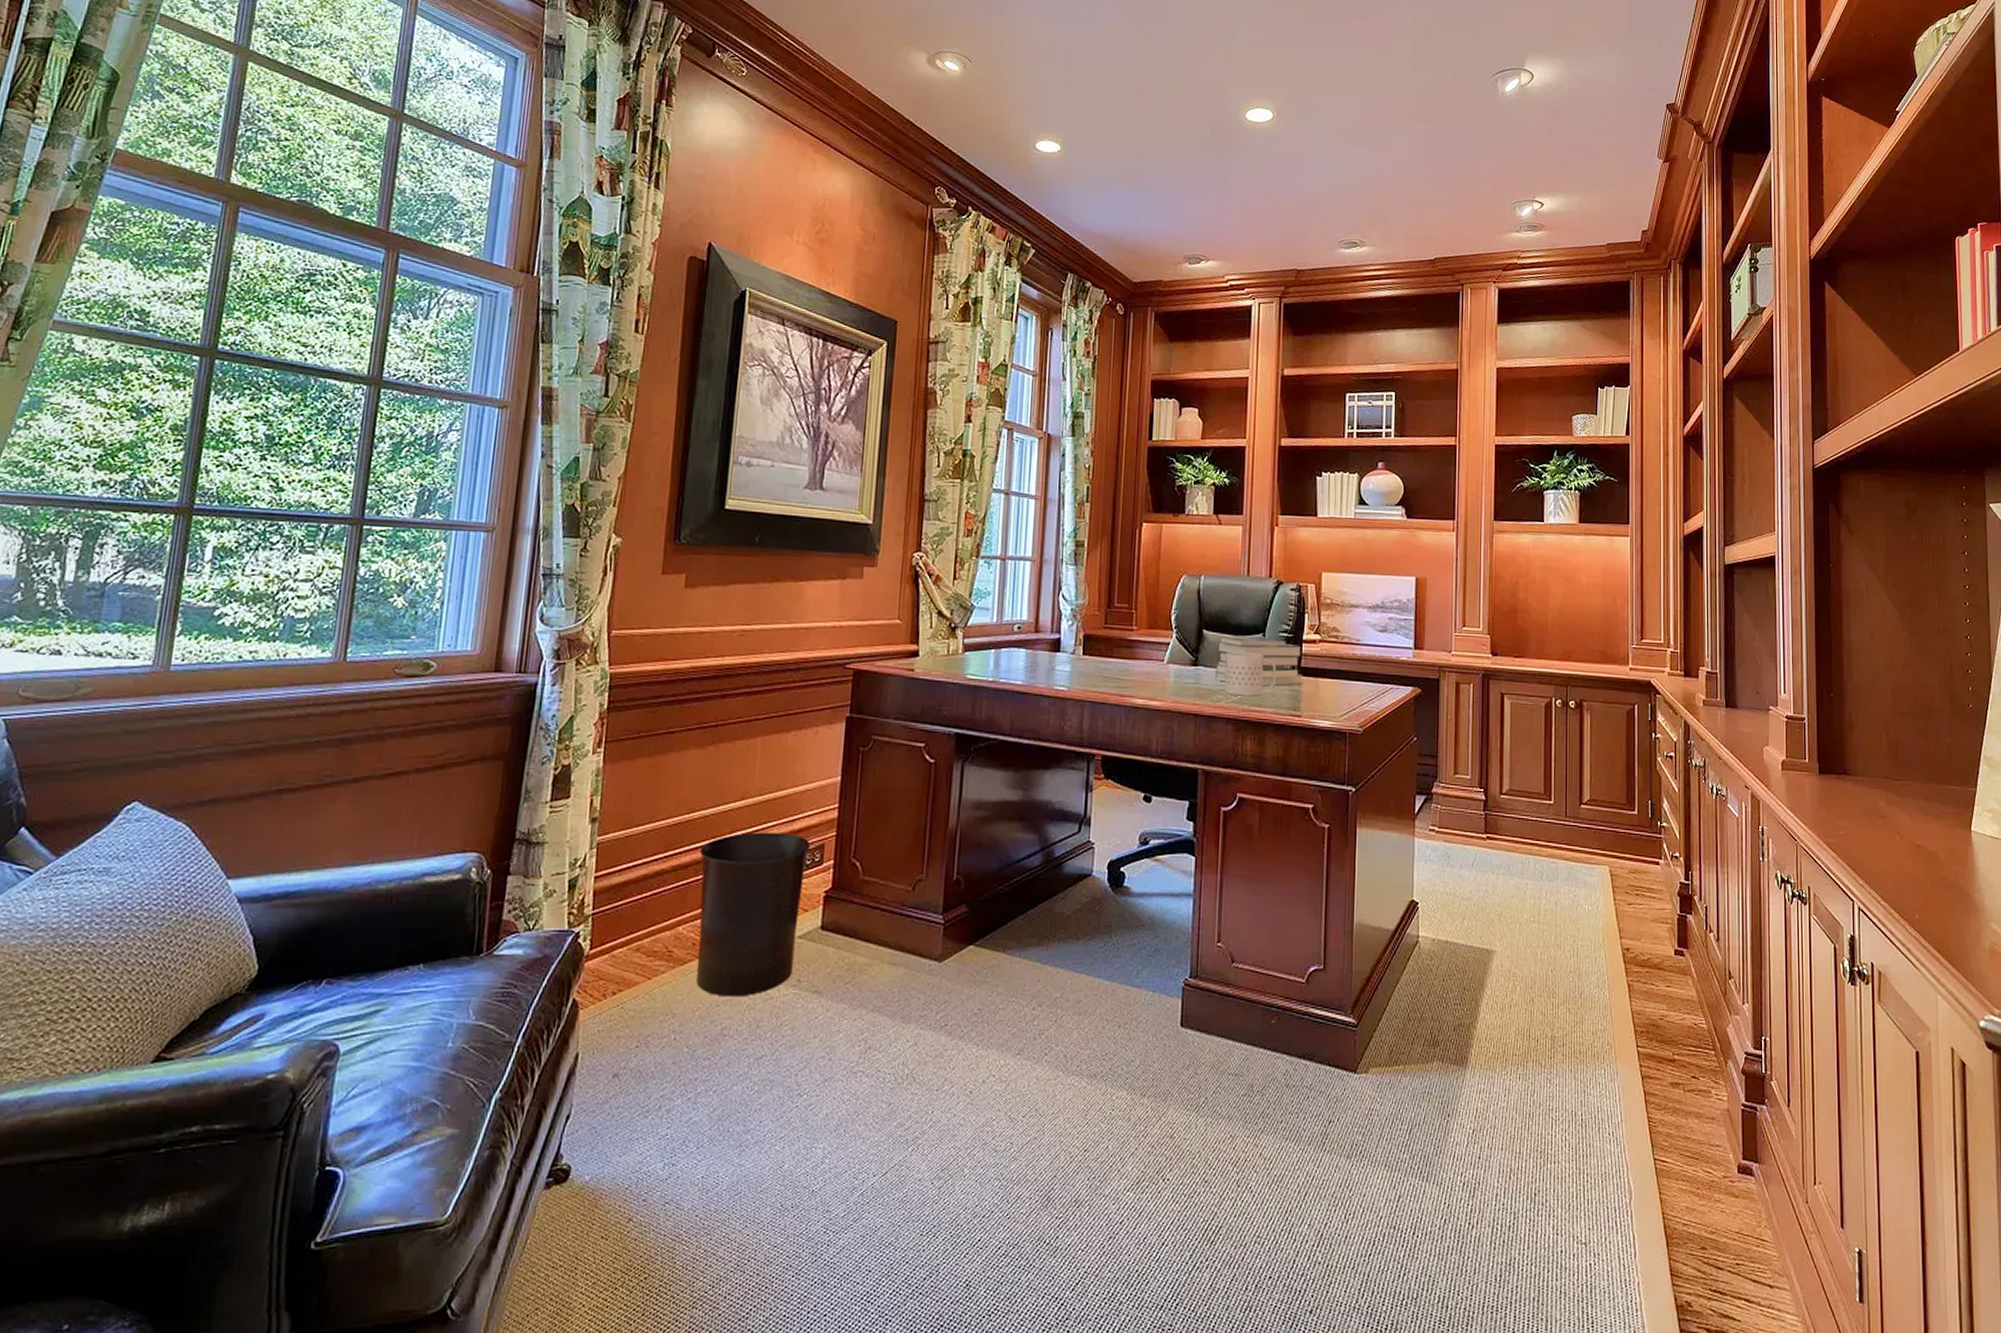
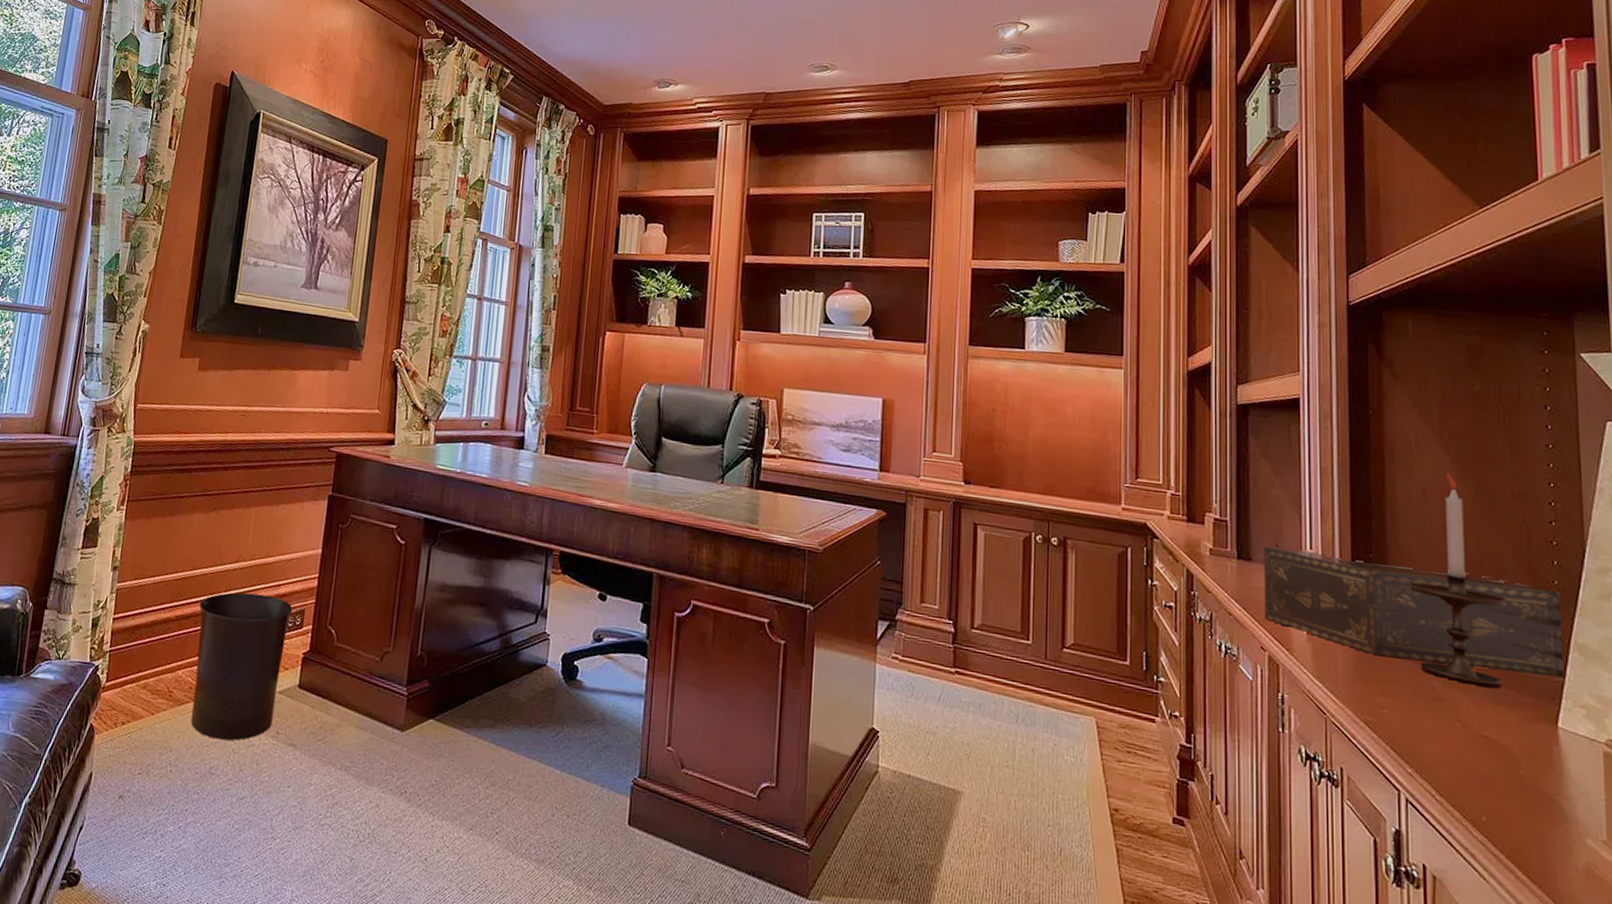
books: present [1215,637,1303,686] -> none [672,446,762,499]
mug: present [1224,652,1277,697] -> none [681,461,735,507]
decorative box: none [1746,693,1976,788] -> present [1263,545,1564,678]
candlestick: none [1862,615,1934,802] -> present [1410,471,1507,688]

